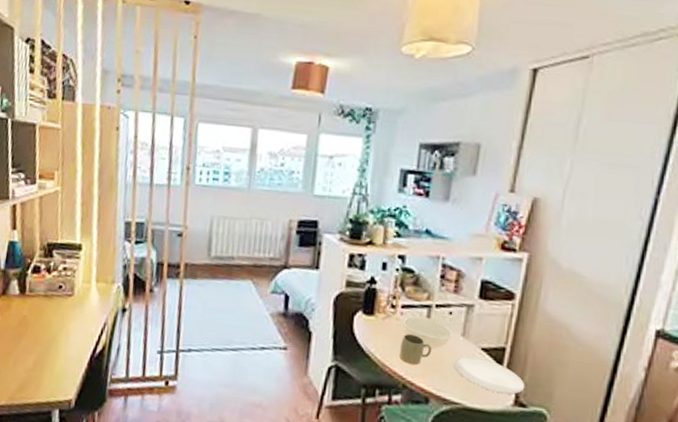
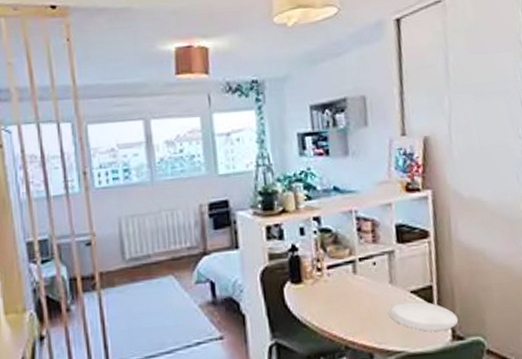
mug: present [399,333,432,365] -> none [334,292,365,325]
bowl: present [403,316,453,350] -> none [331,273,381,305]

